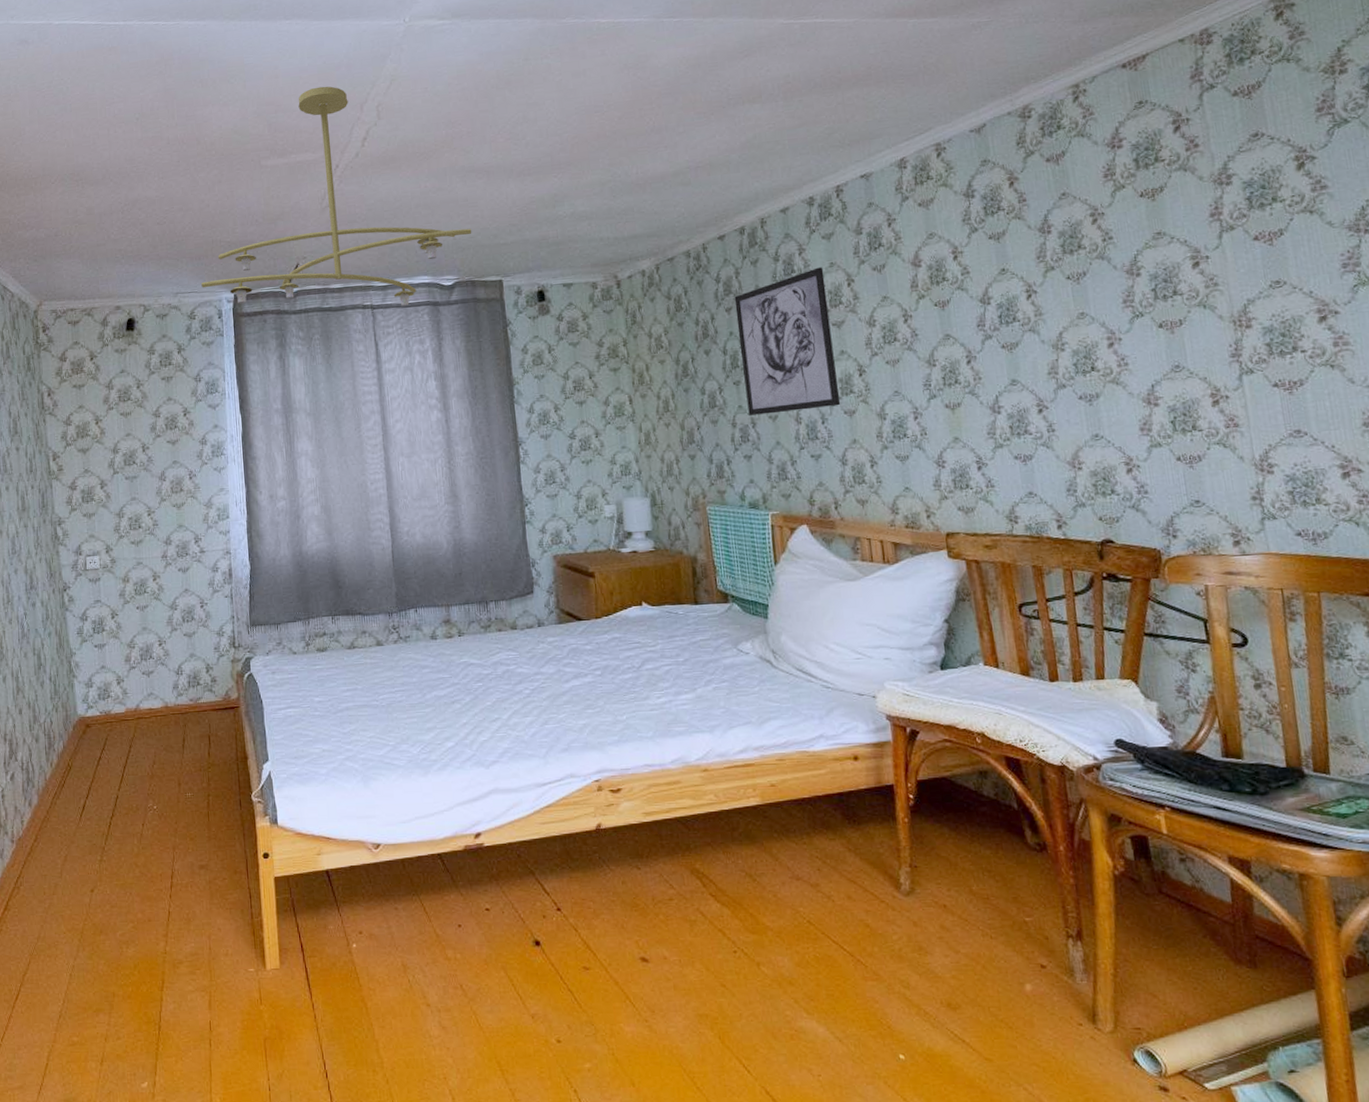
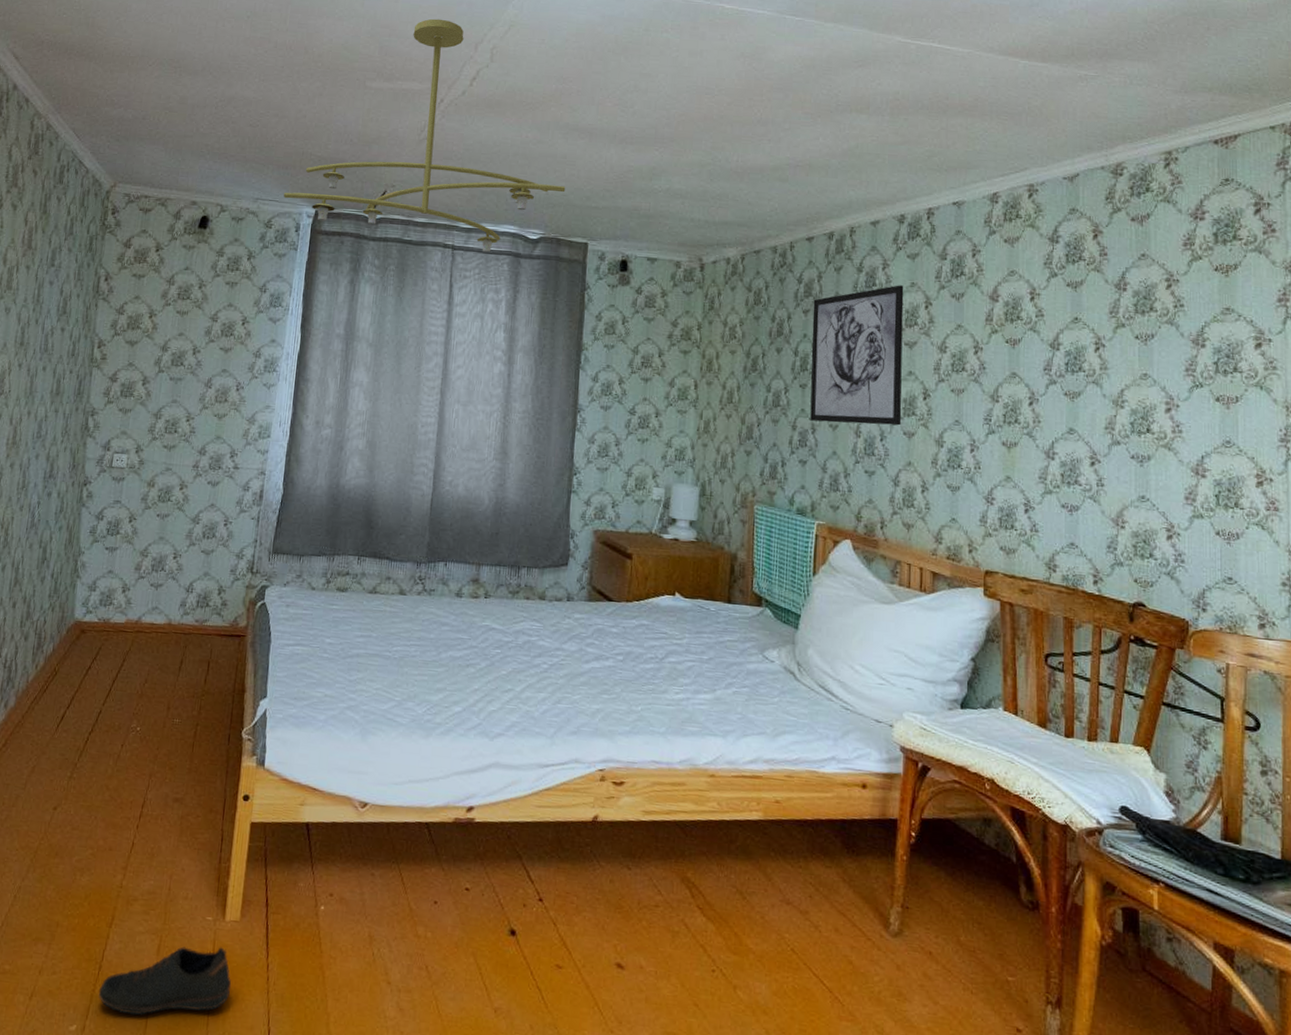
shoe: none [162,994,283,1066] -> present [98,946,232,1015]

